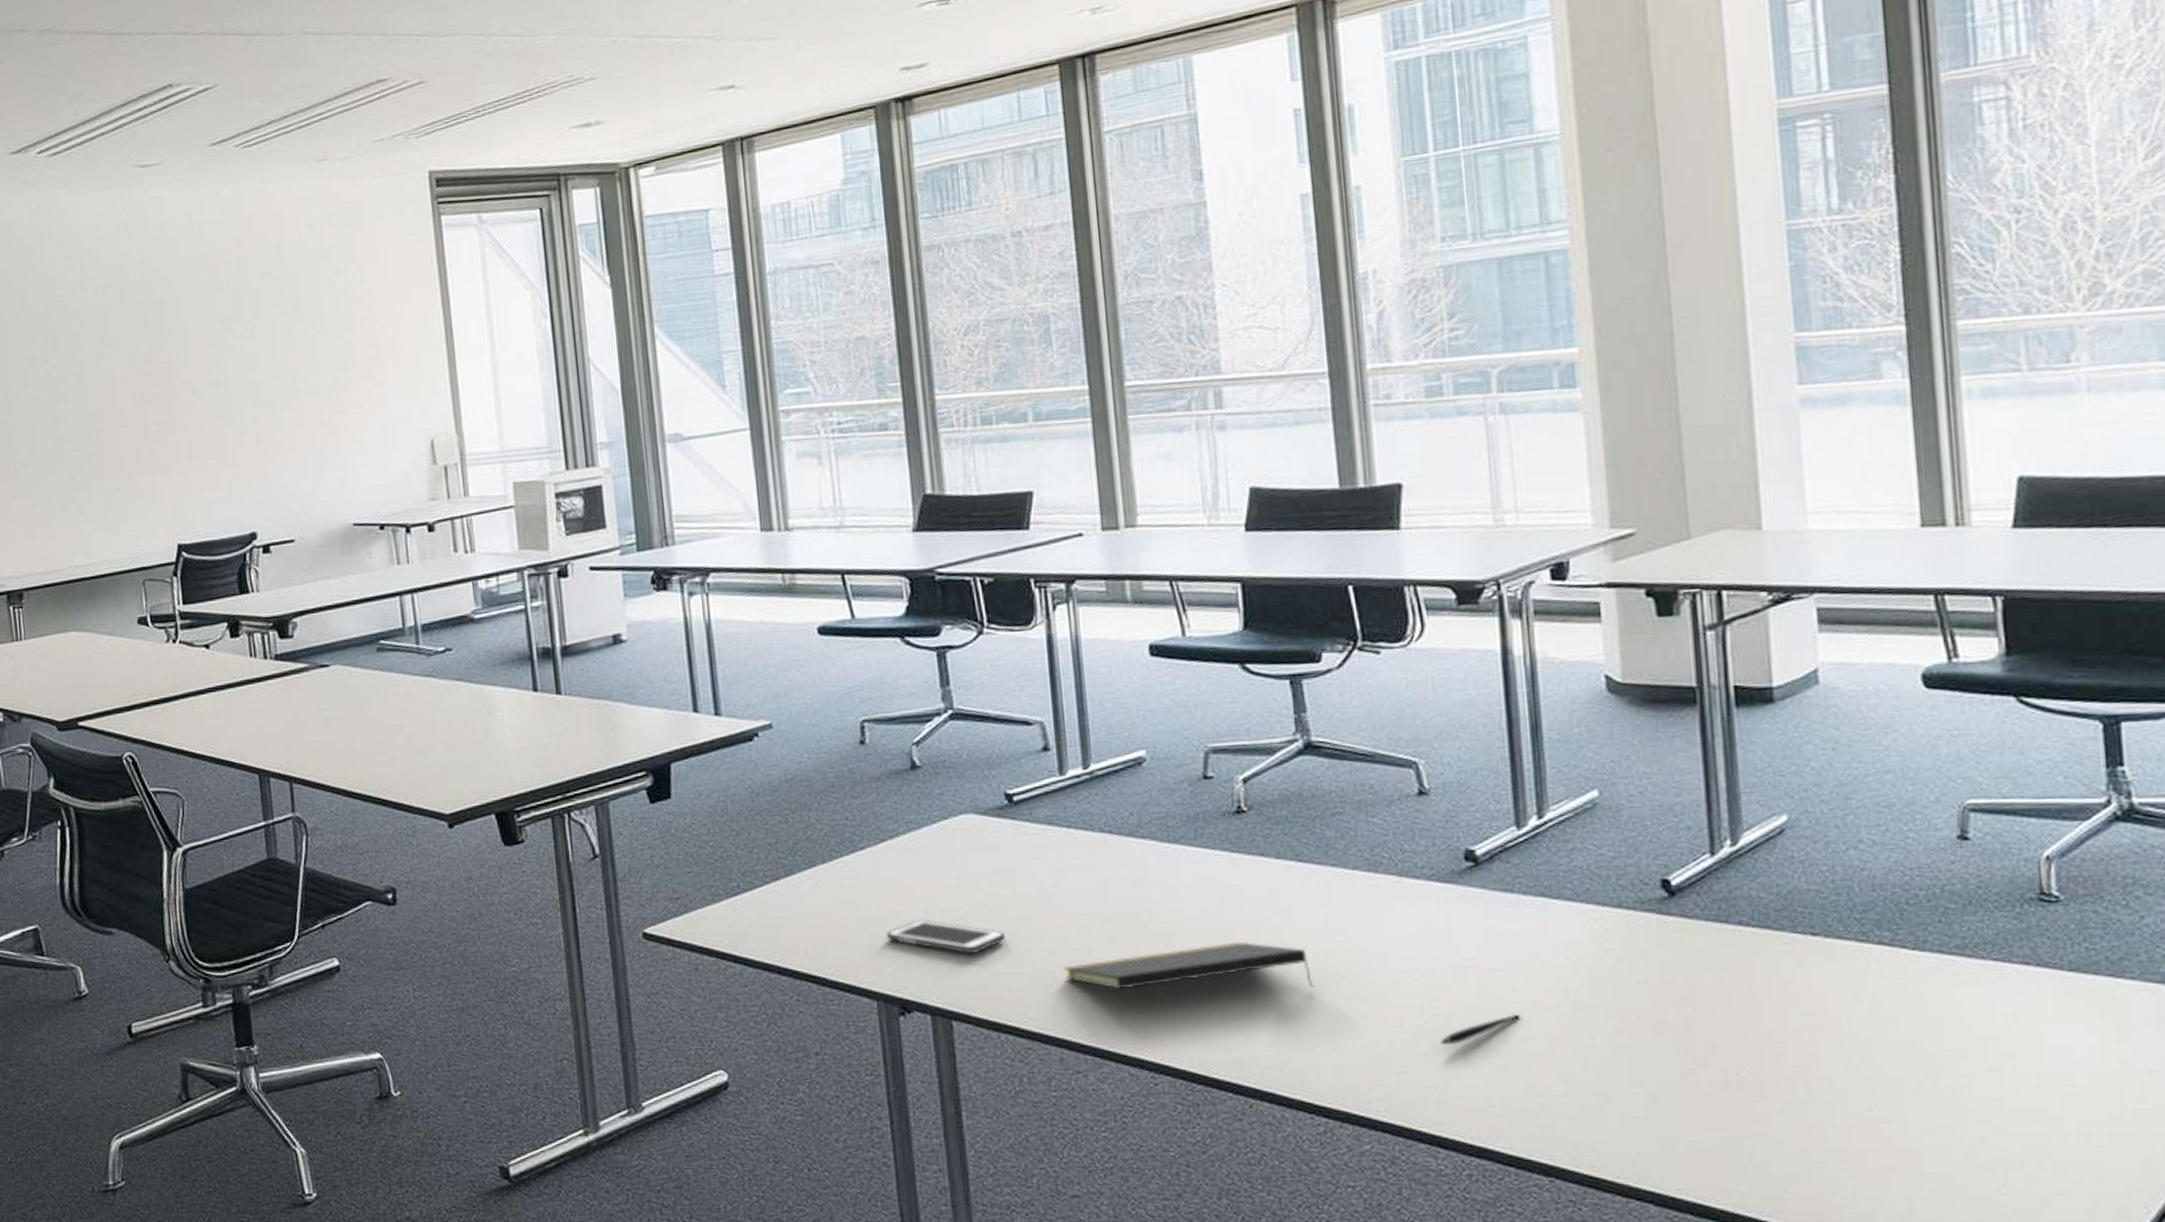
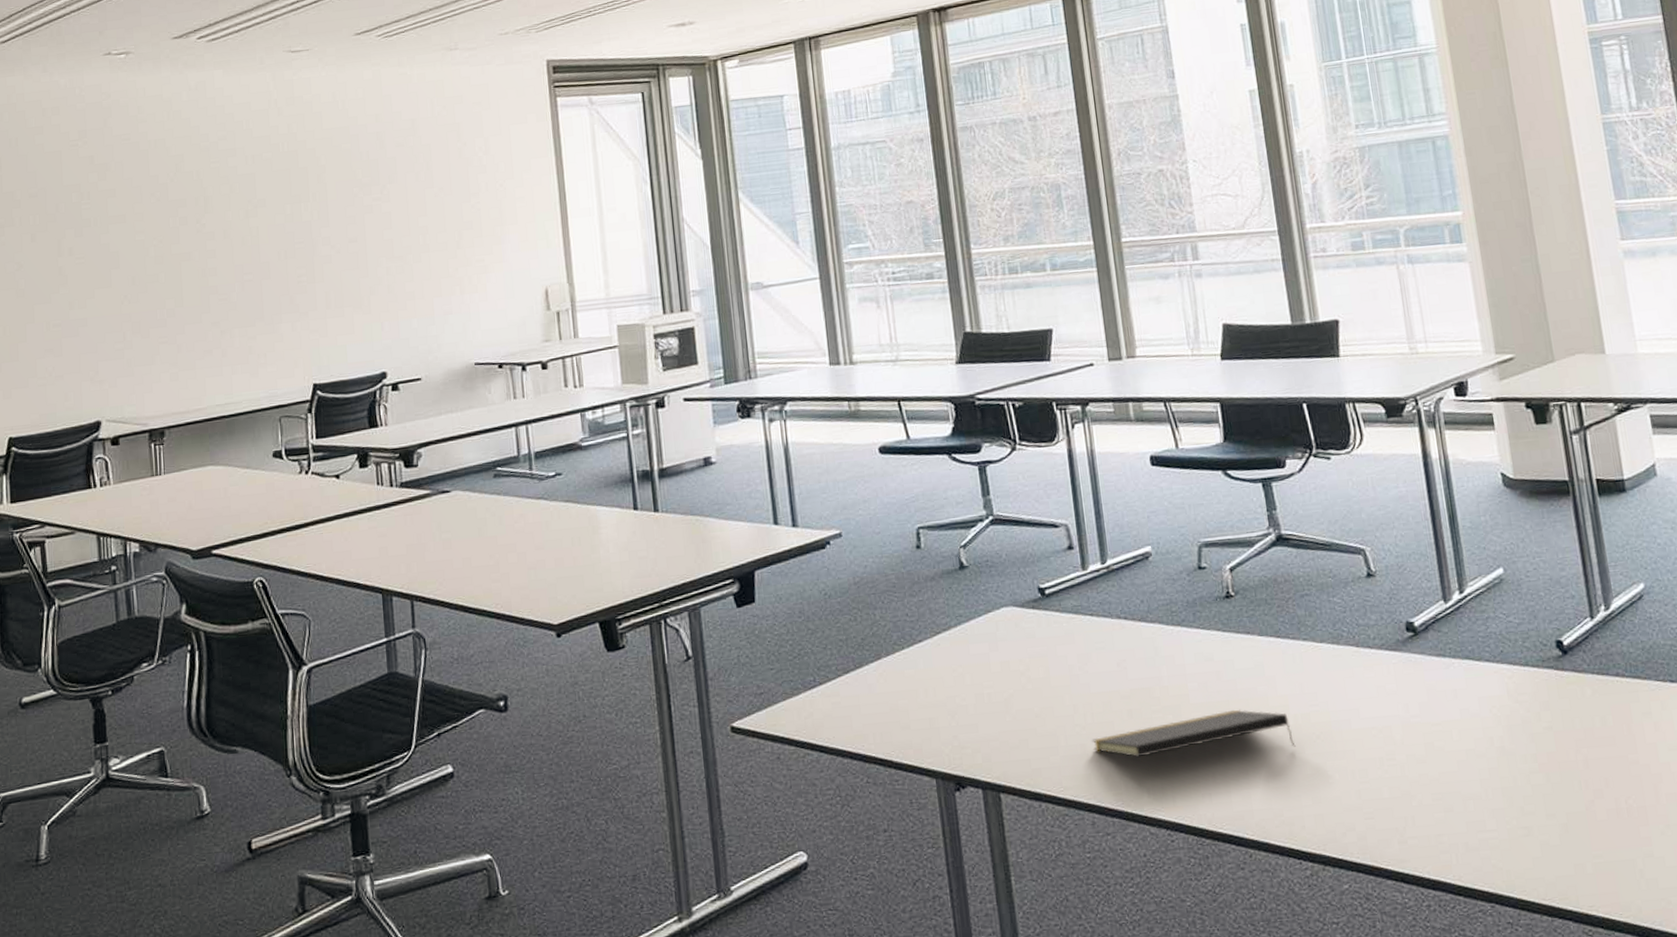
cell phone: present [886,919,1005,955] -> none [942,702,1043,733]
pen: present [1440,1014,1520,1046] -> none [1398,761,1458,792]

